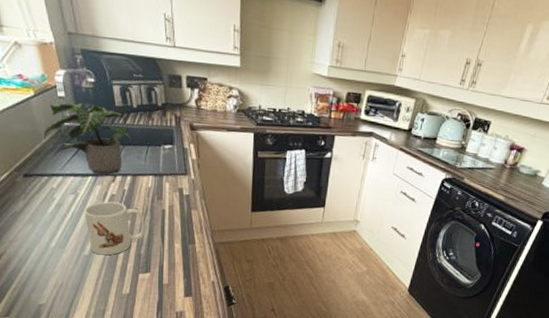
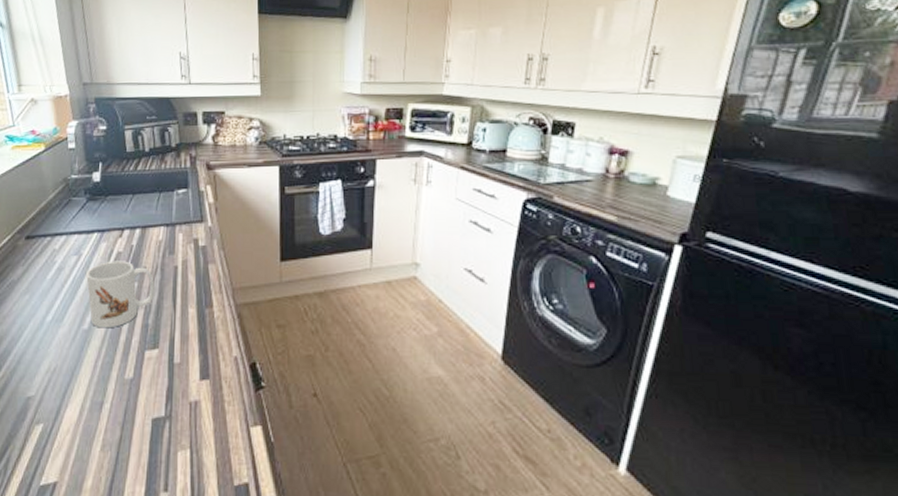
potted plant: present [44,102,132,175] -> none [51,152,142,230]

